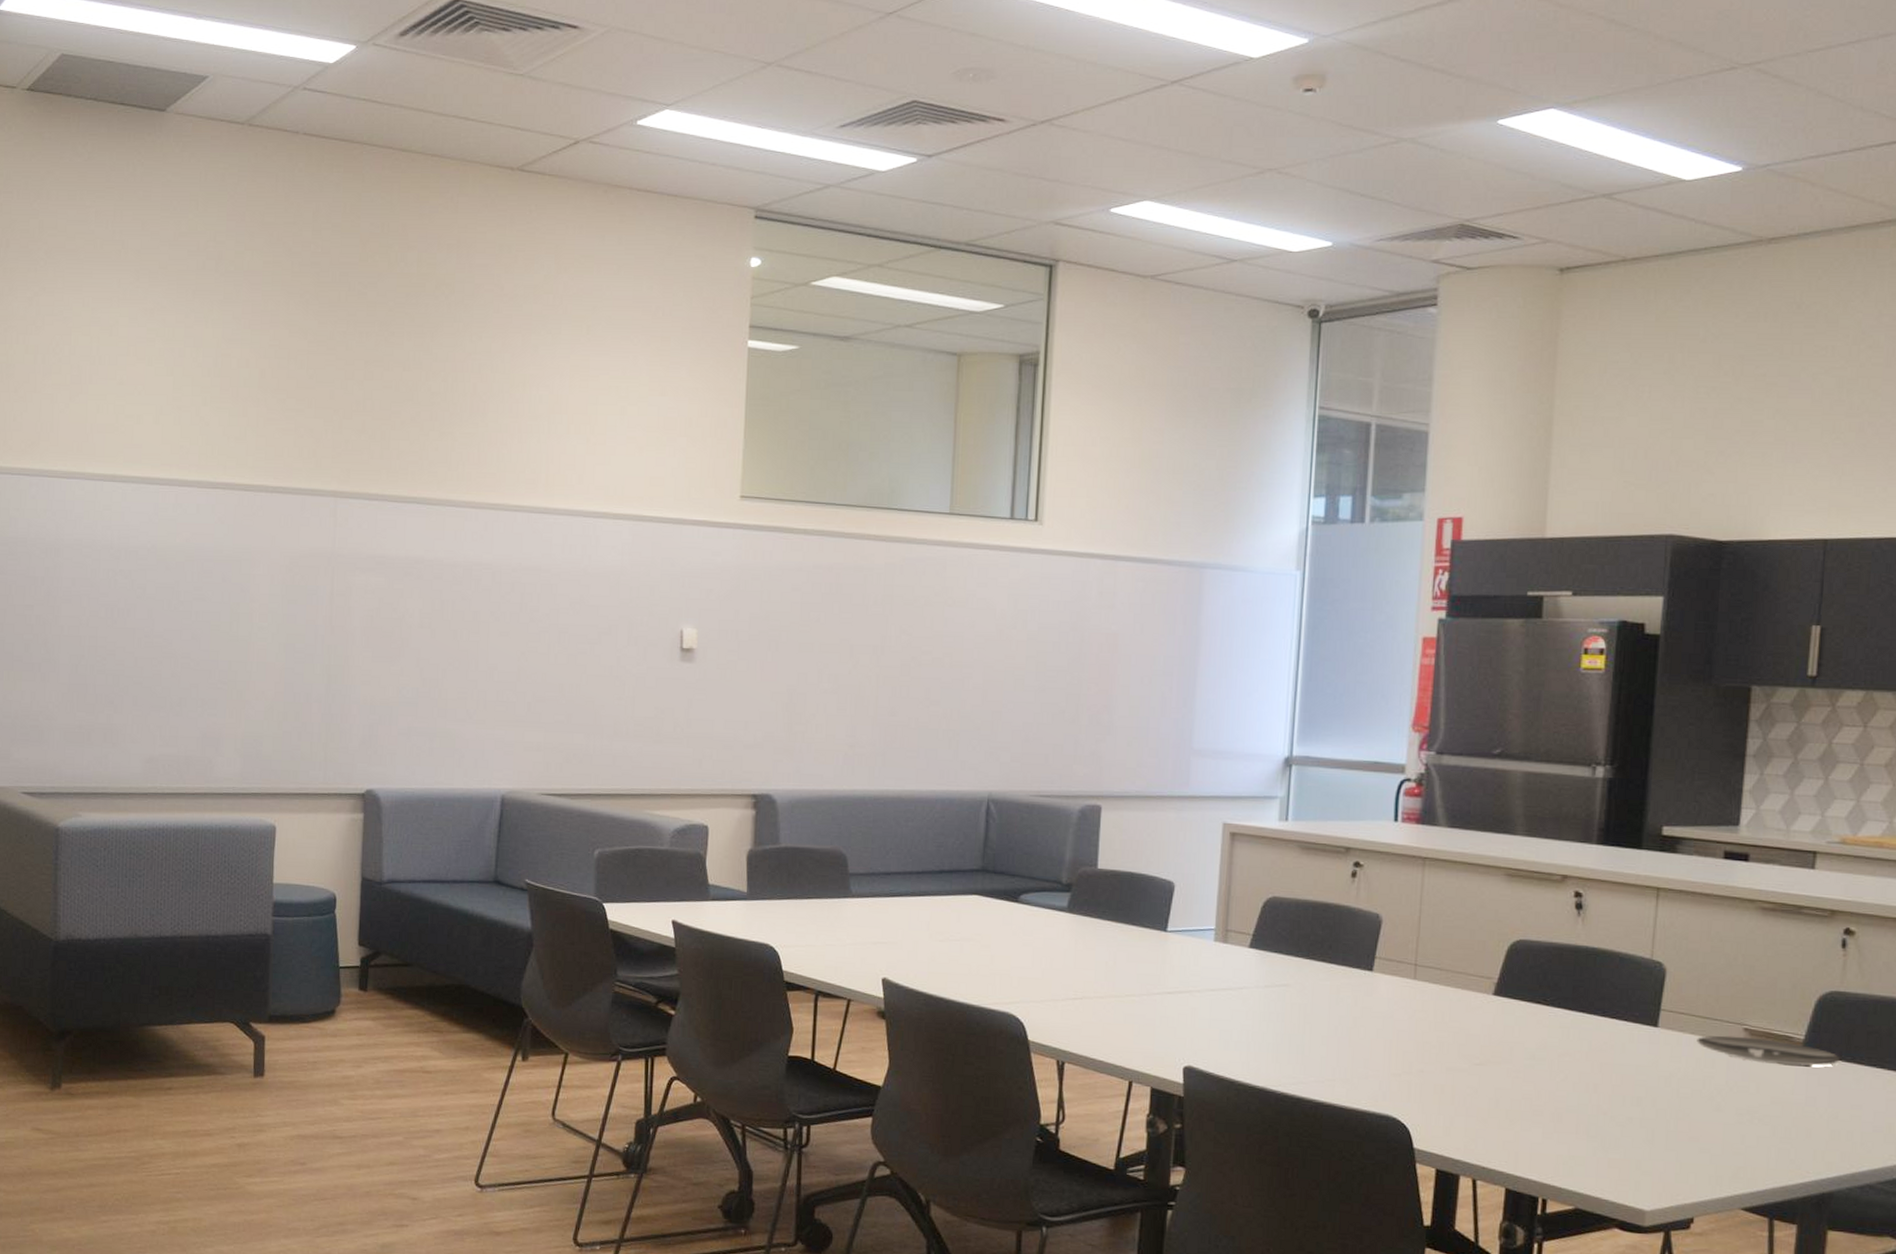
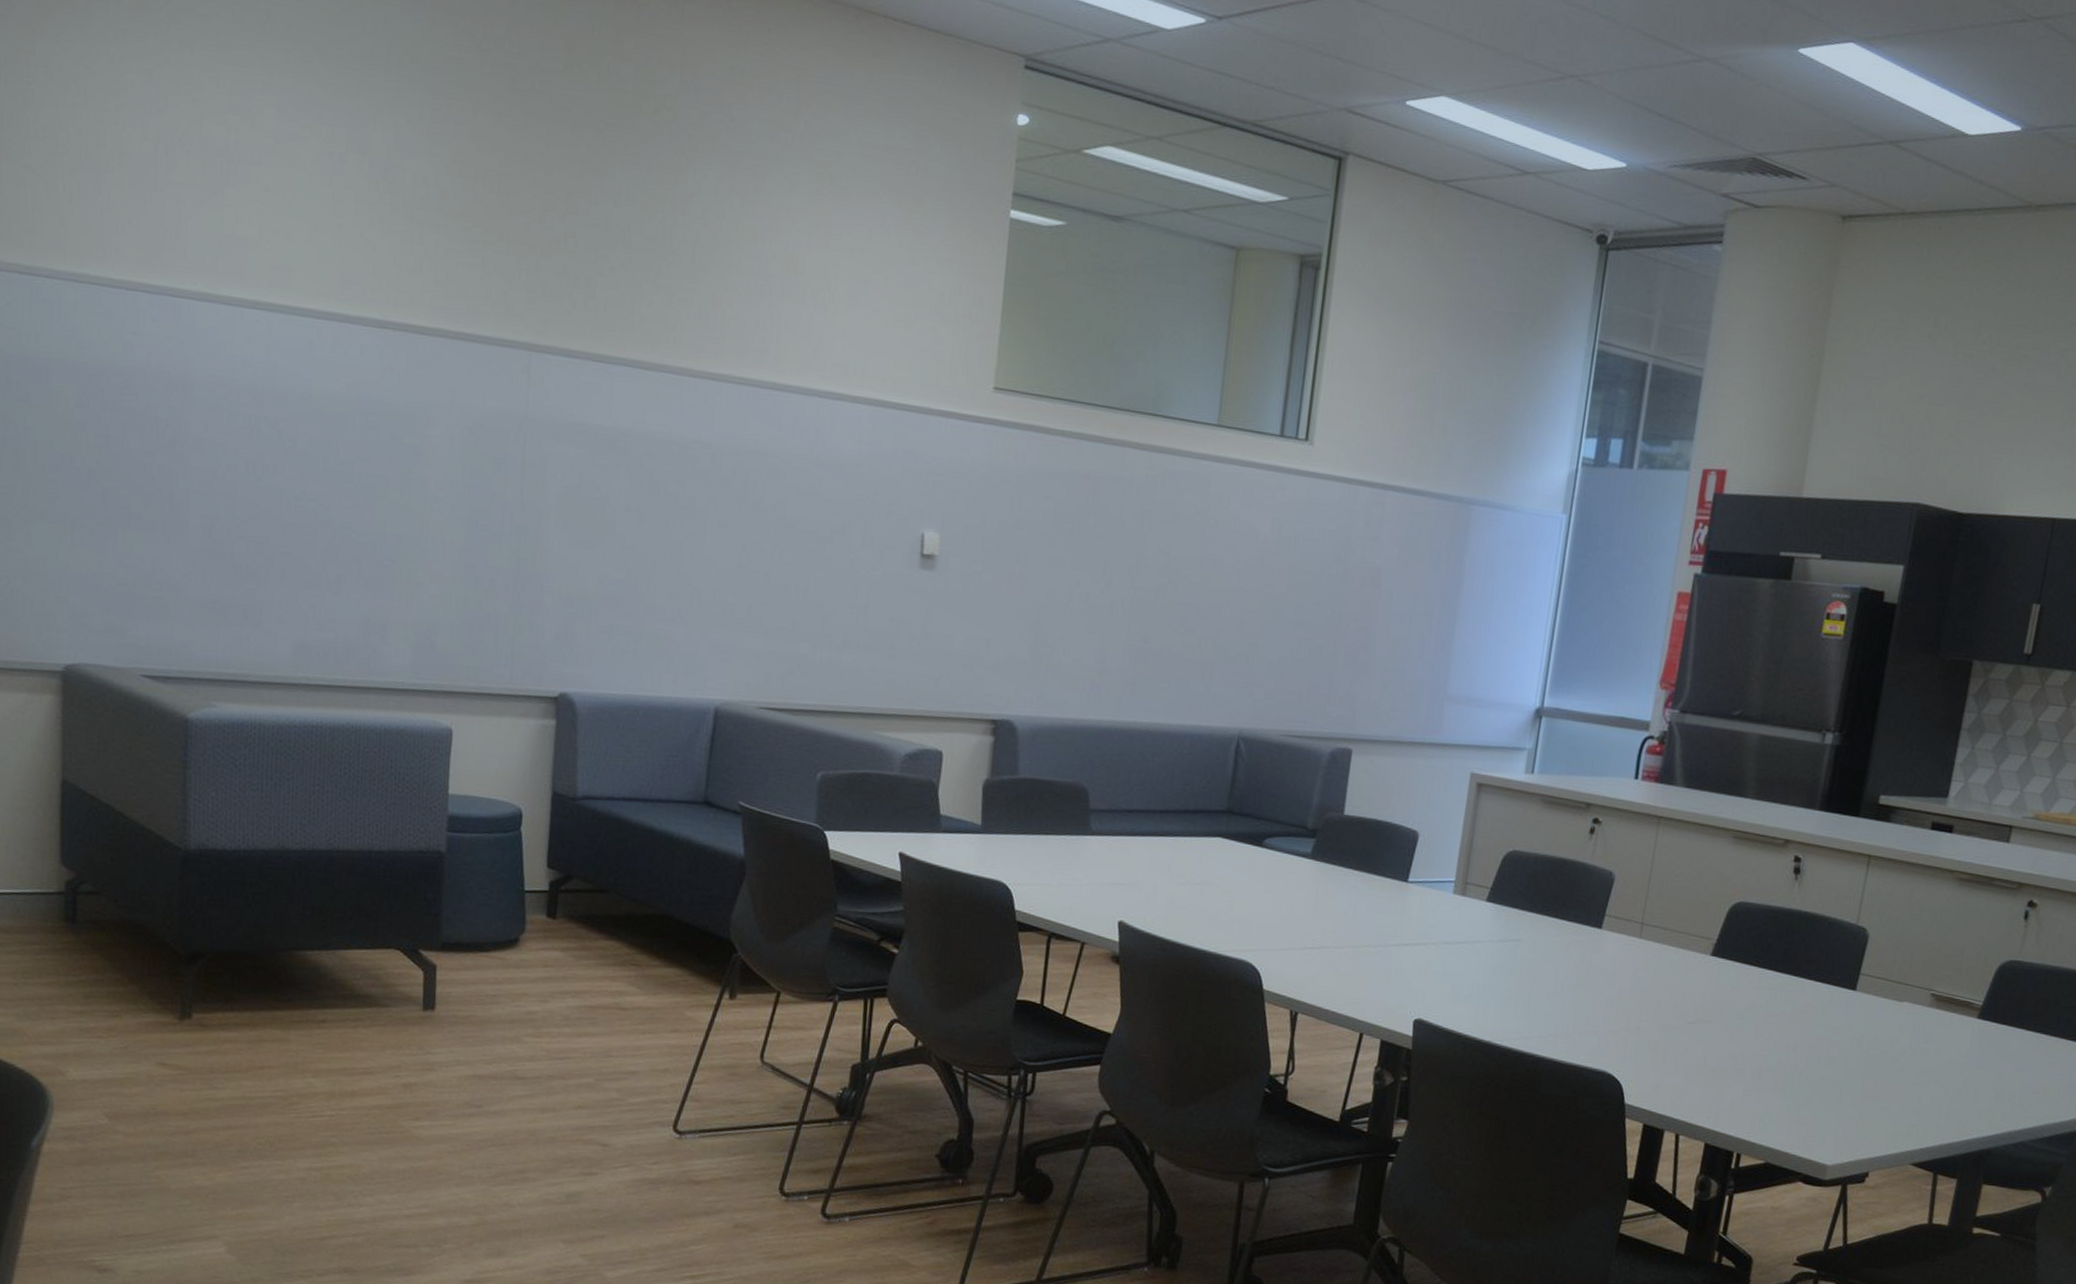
plate: present [1697,1035,1841,1066] -> none [1888,999,2011,1031]

